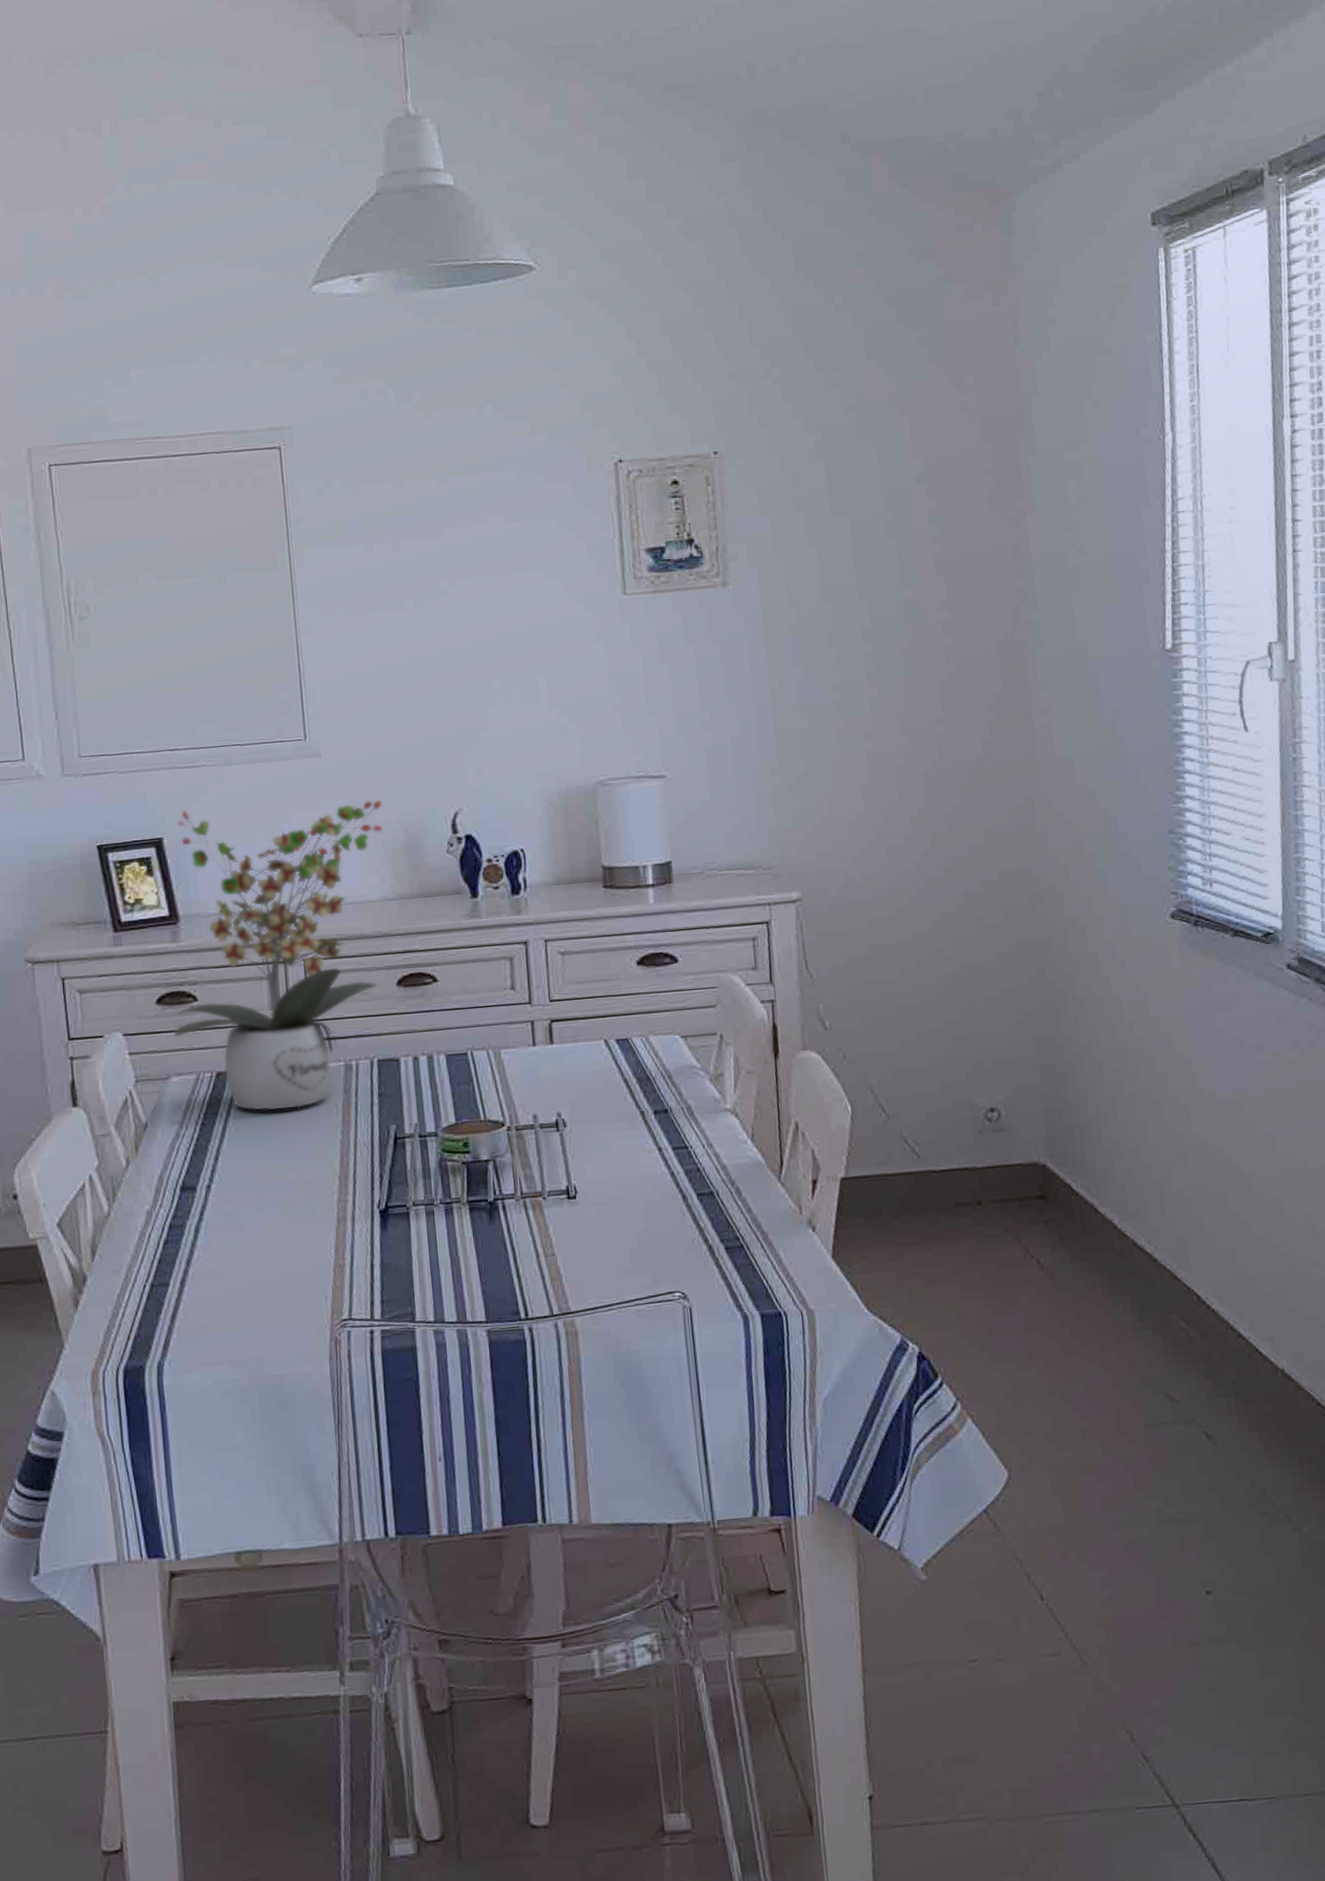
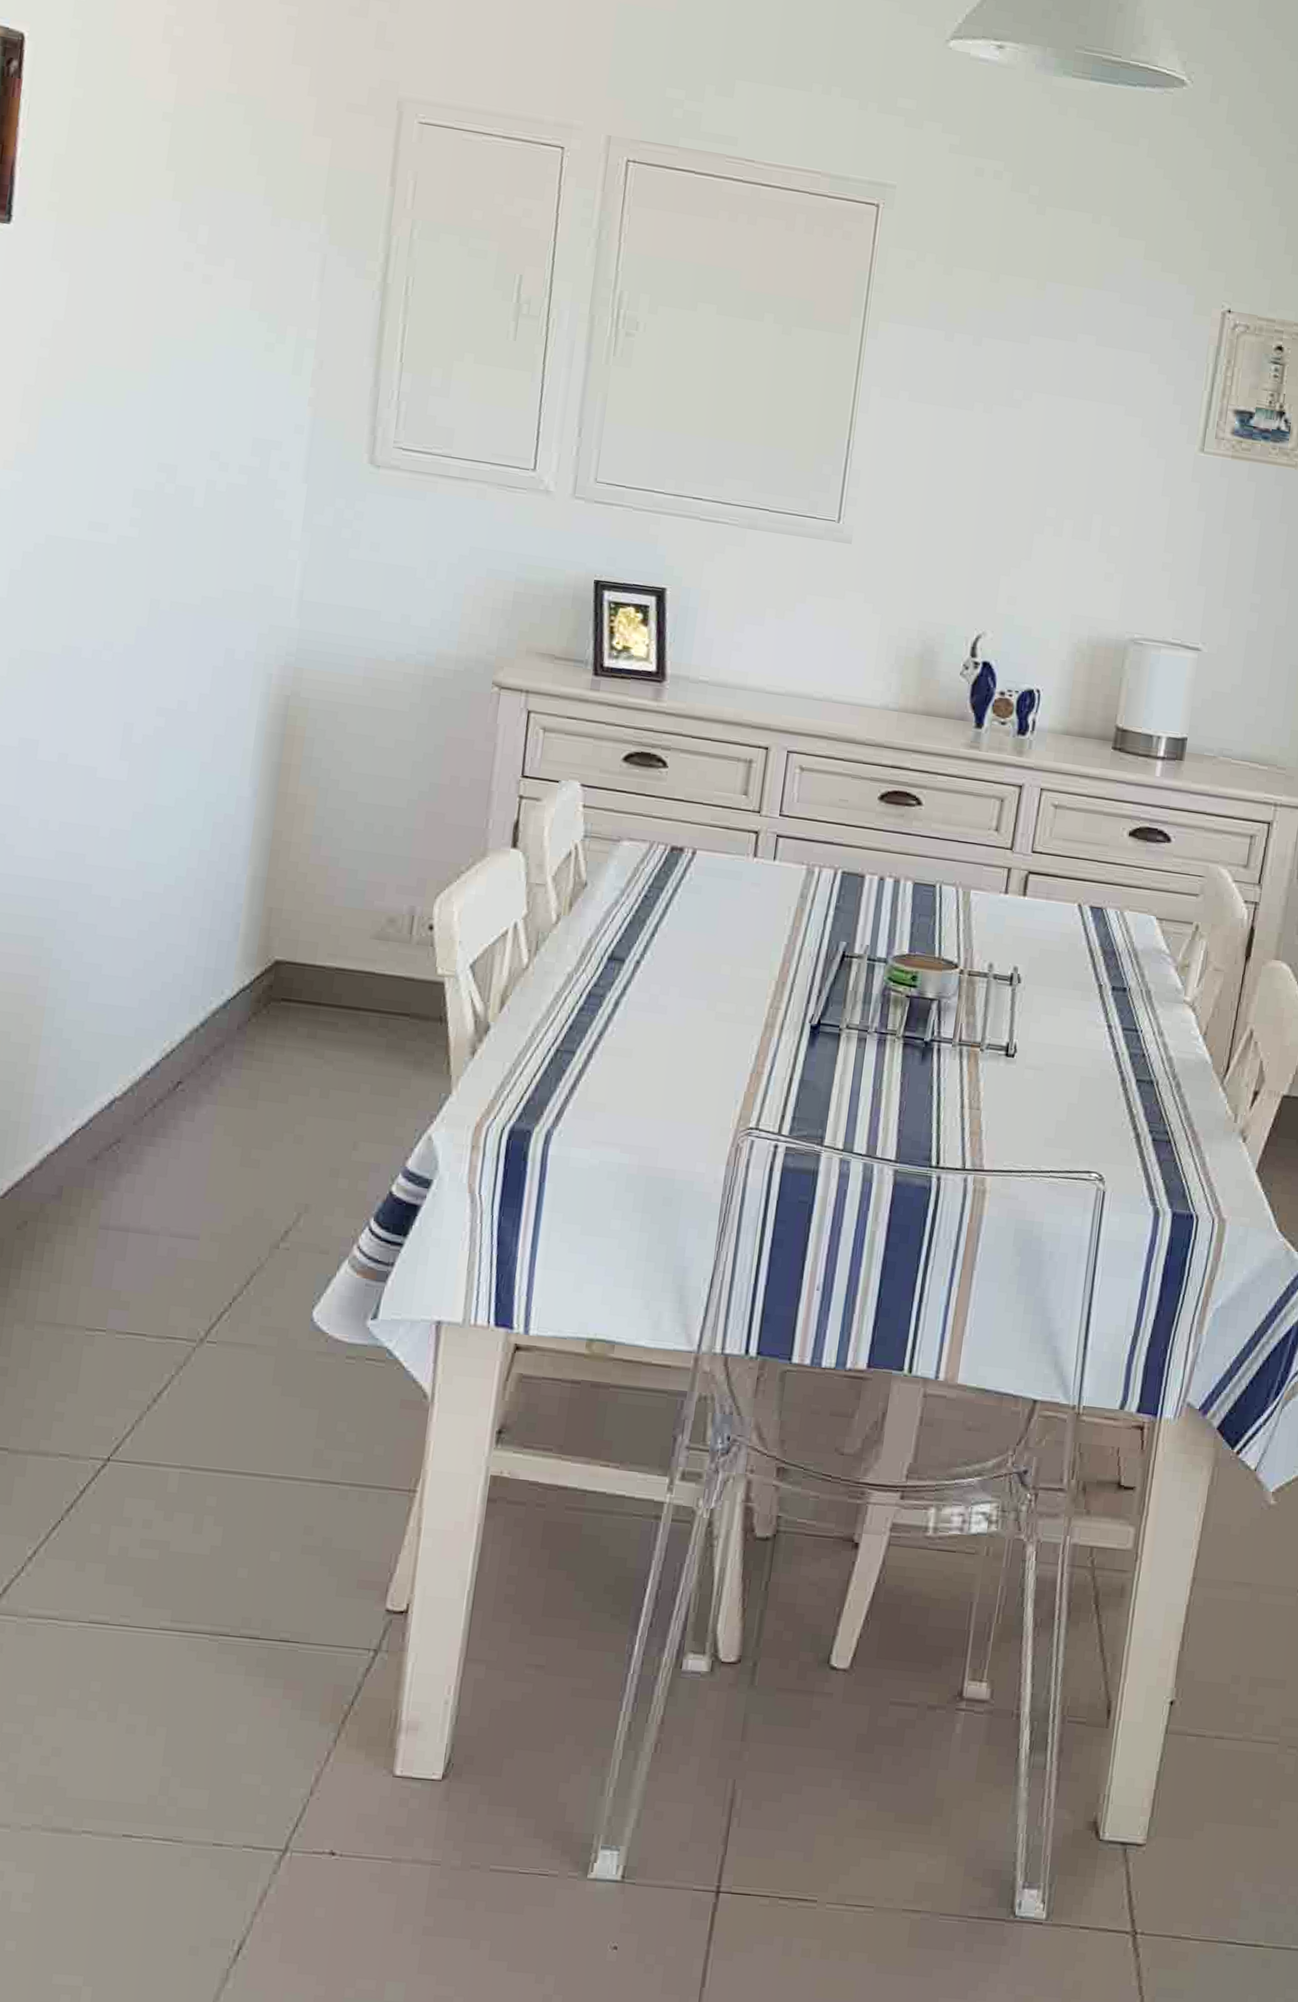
potted plant: present [173,799,383,1111] -> none [634,565,905,903]

